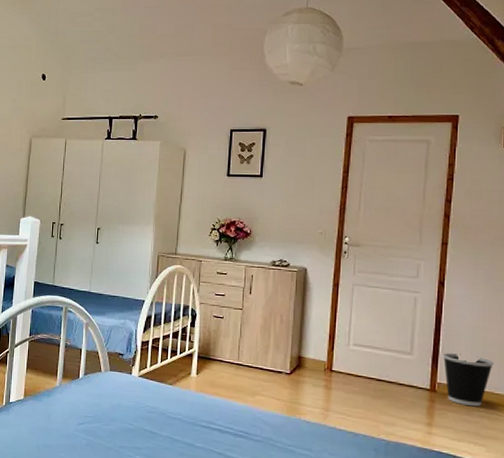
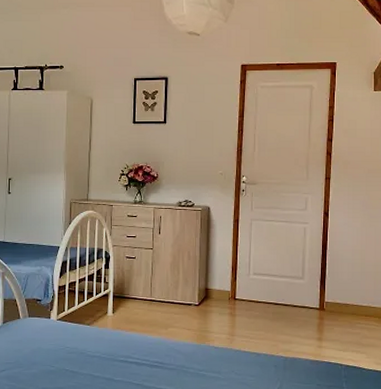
wastebasket: present [442,353,494,407] -> none [329,275,371,320]

